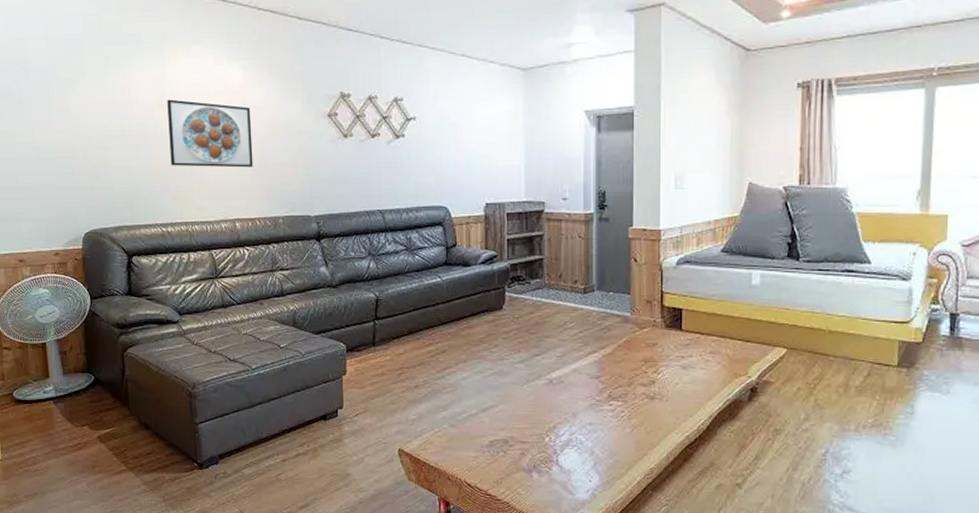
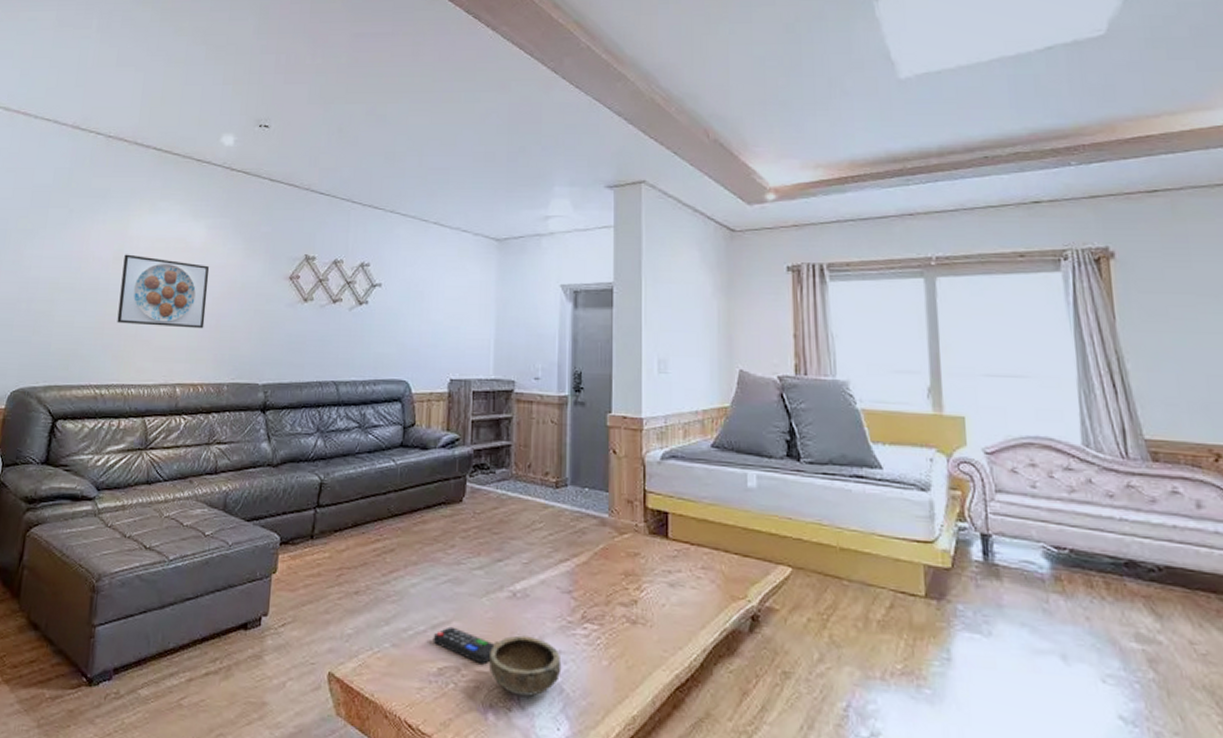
remote control: none [484,409,536,437] -> present [432,626,495,665]
bowl: none [531,413,592,458] -> present [488,635,562,697]

